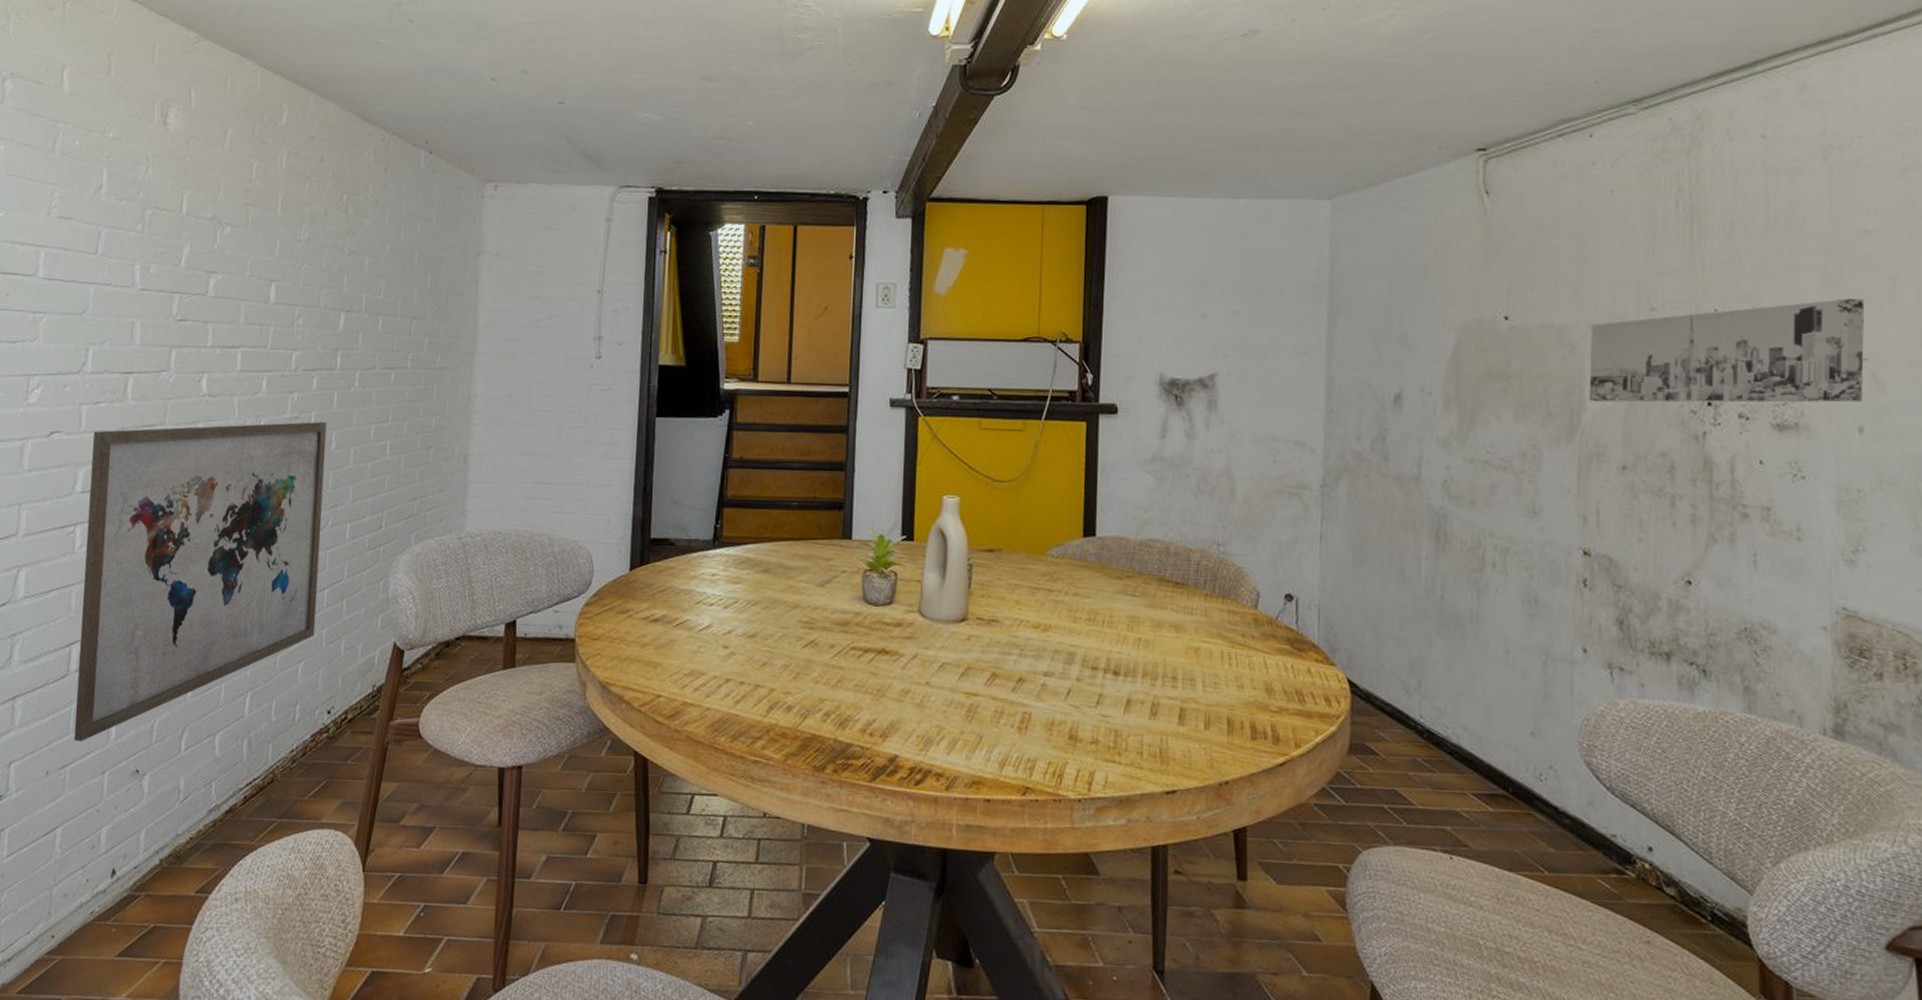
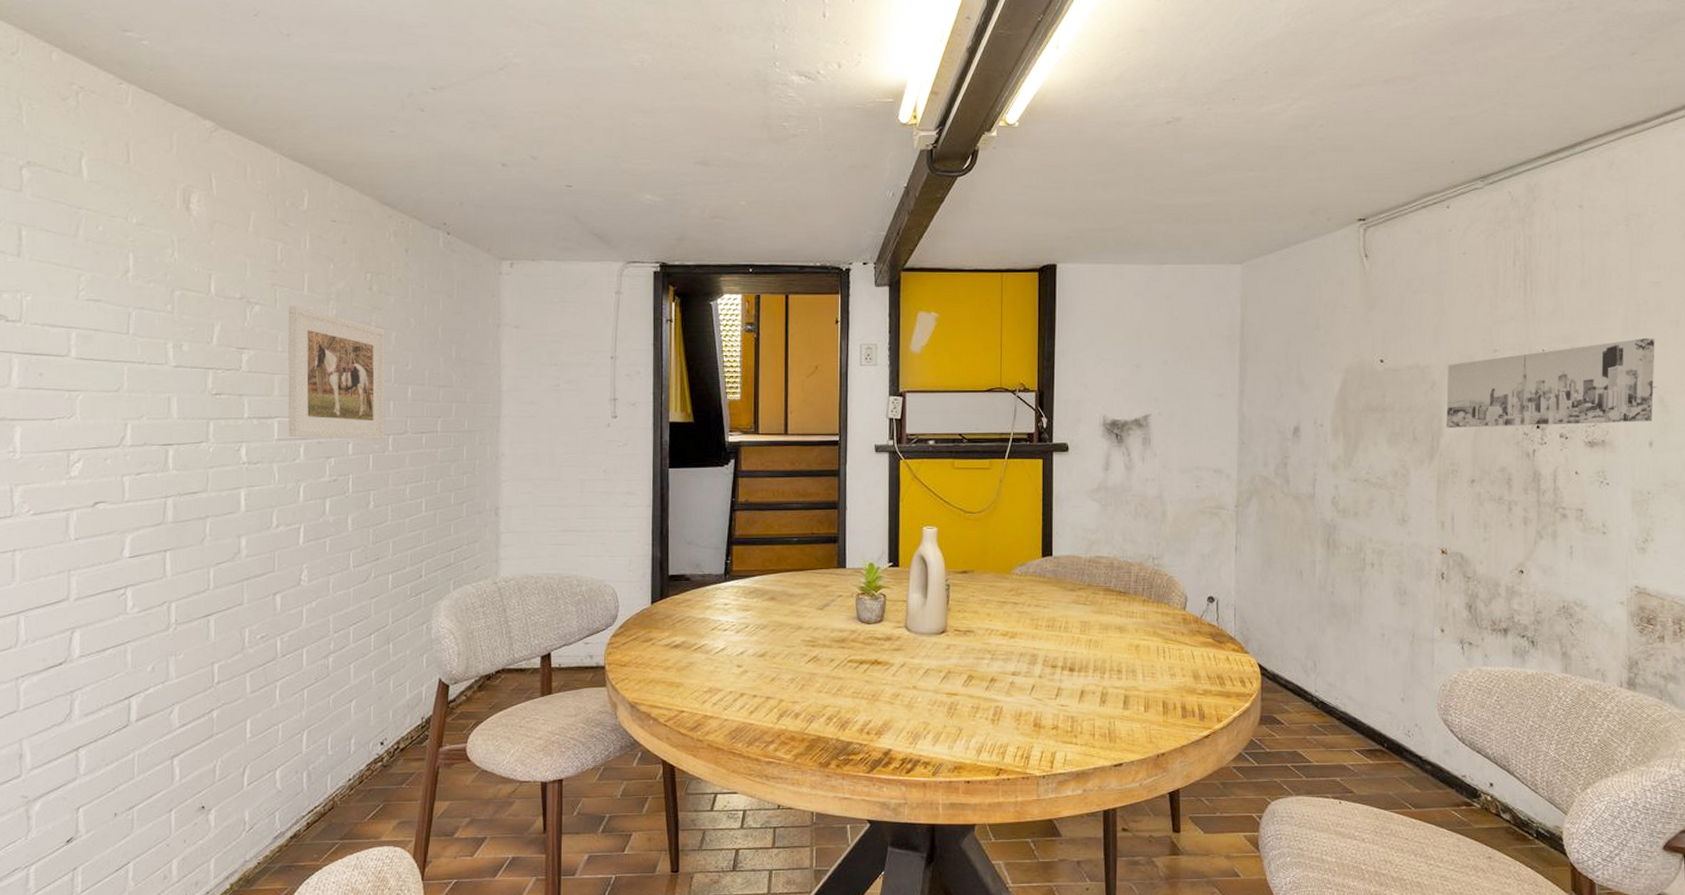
wall art: present [74,422,327,742] -> none [137,484,365,784]
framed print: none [251,227,359,374] -> present [288,305,386,439]

